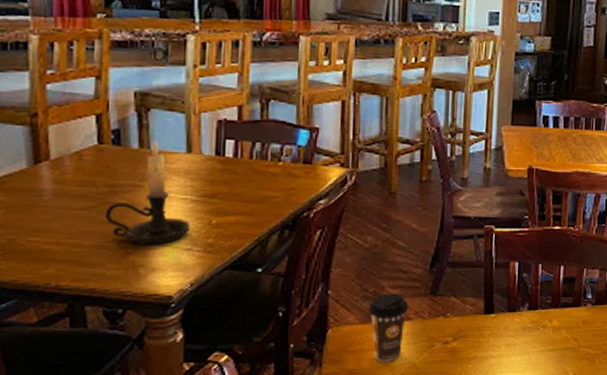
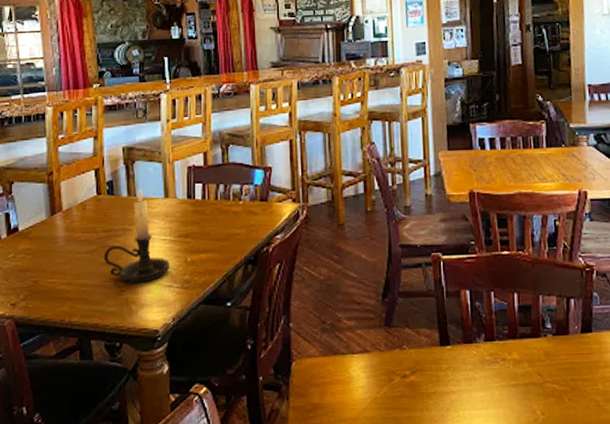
coffee cup: present [368,293,409,362] -> none [327,325,366,396]

